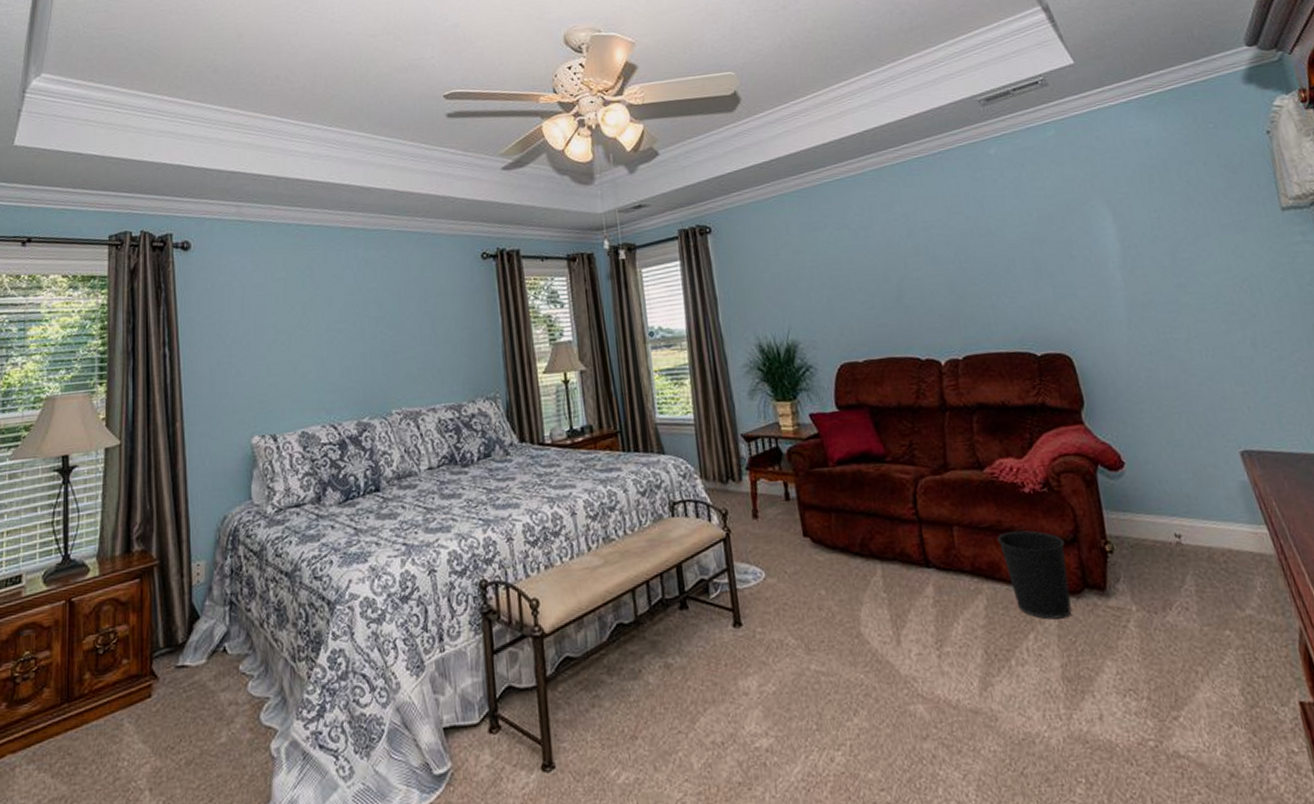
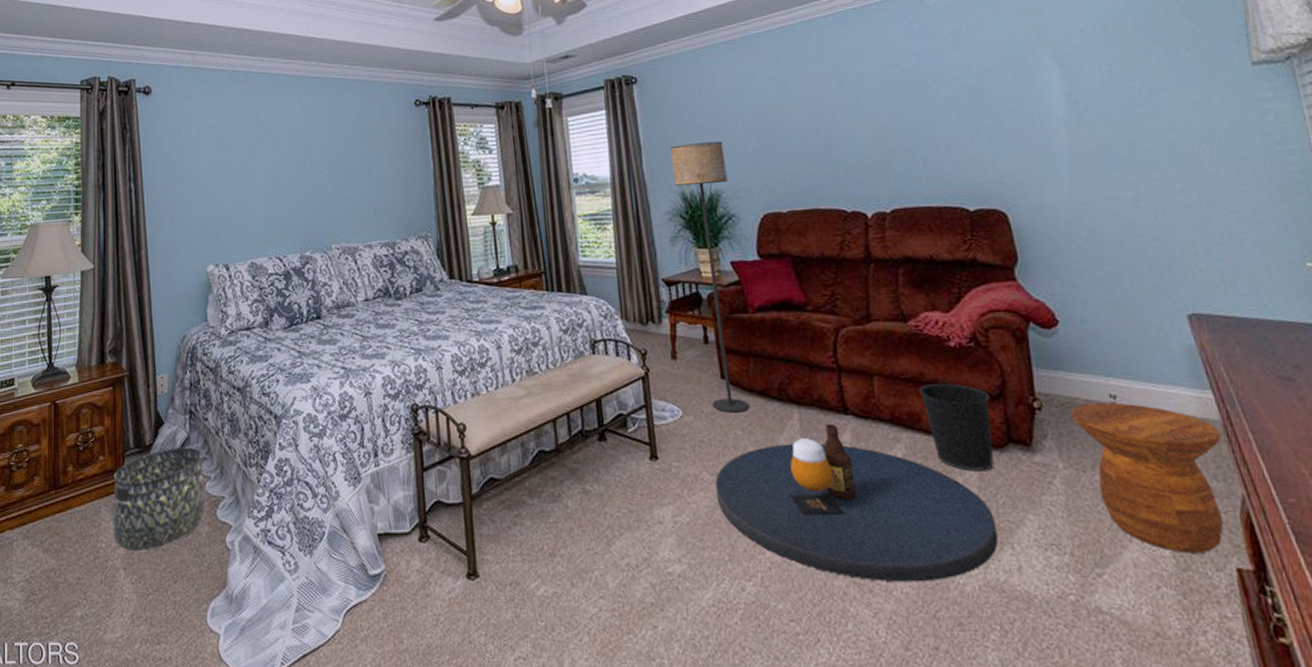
basket: none [137,642,247,769] -> present [113,447,206,552]
floor lamp: none [745,291,833,573] -> present [669,141,750,413]
round table: none [800,578,1080,741] -> present [714,424,998,583]
side table: none [1140,541,1285,690] -> present [1070,402,1224,553]

